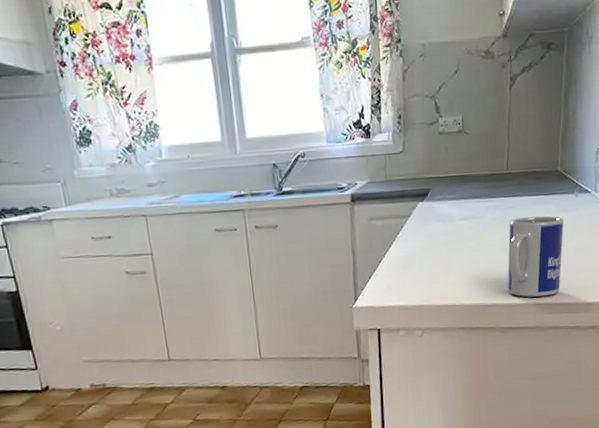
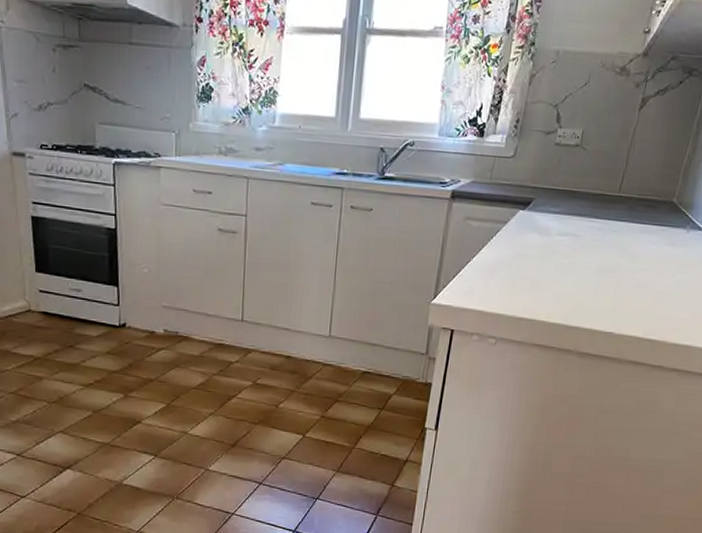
mug: present [507,215,564,298] -> none [593,243,669,330]

